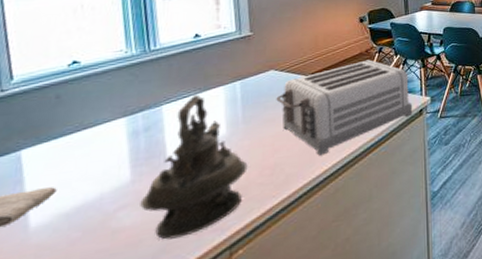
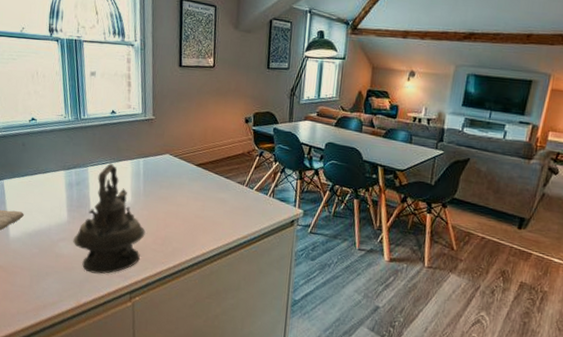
toaster: present [276,59,413,156] -> none [169,161,285,240]

